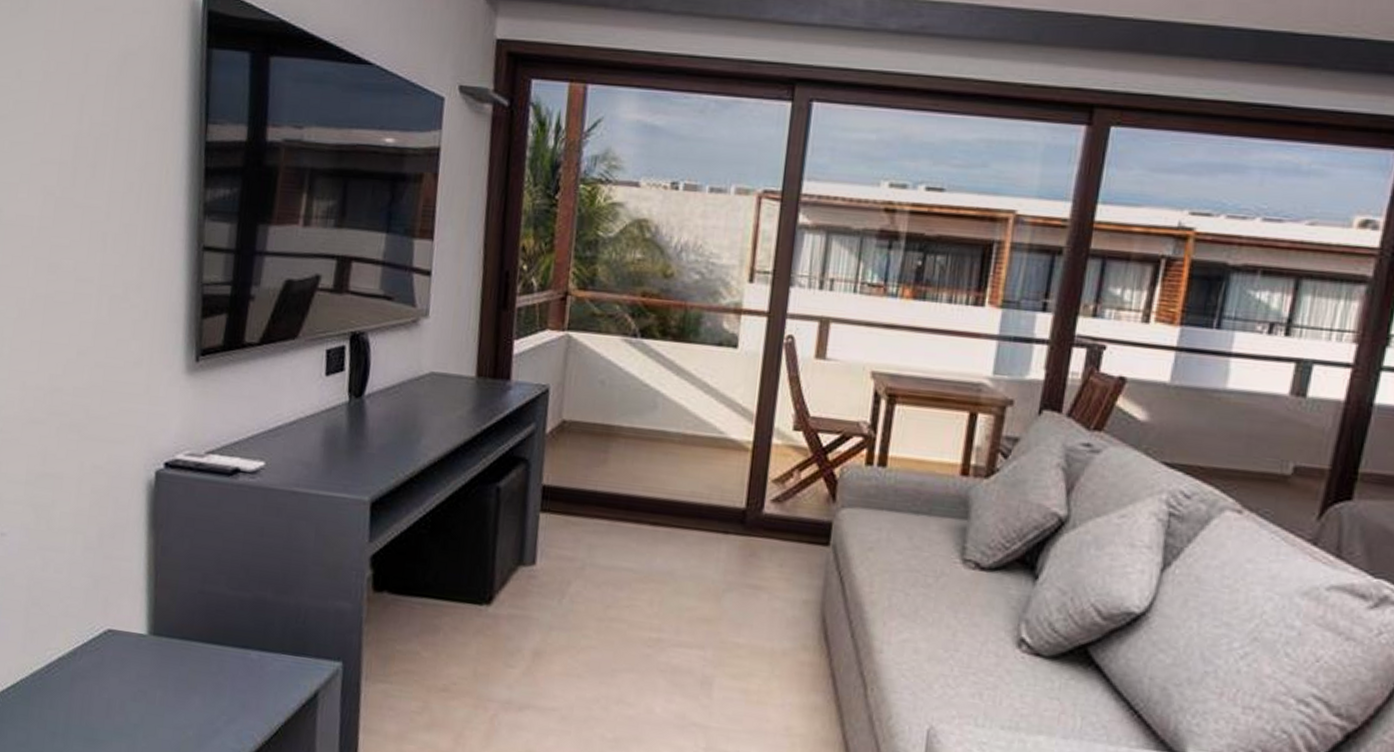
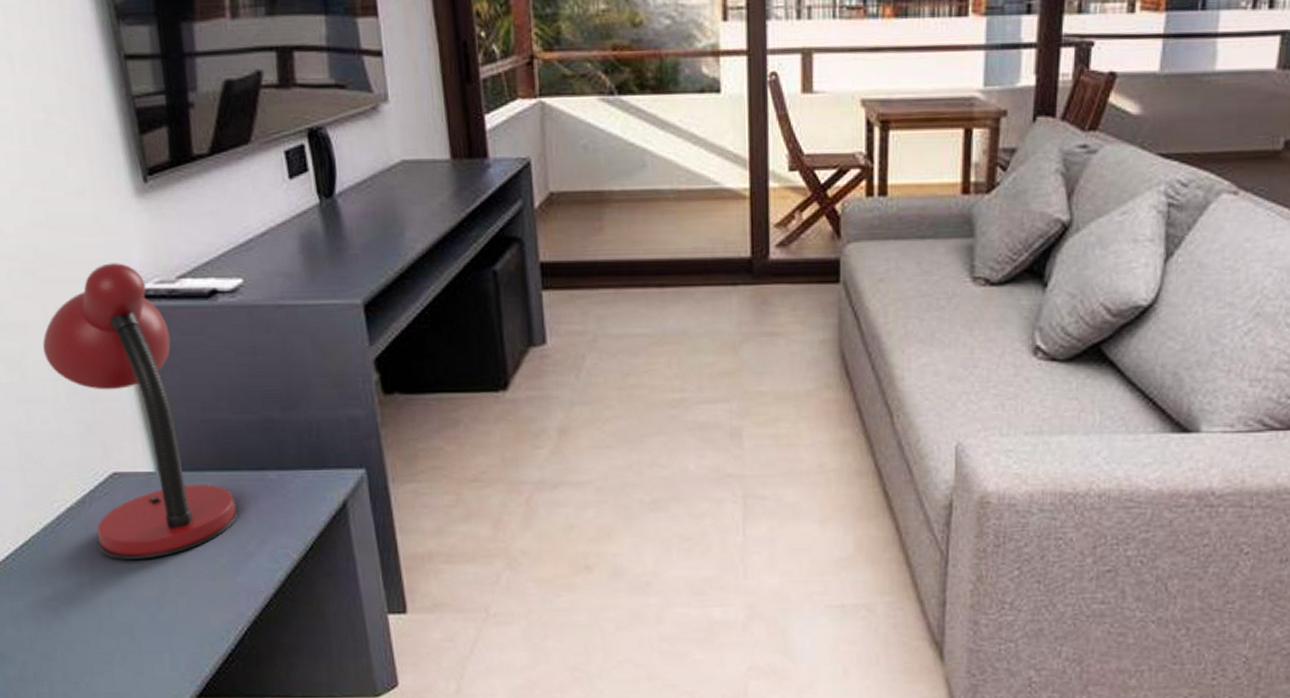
desk lamp: none [72,430,217,720] -> present [43,263,240,559]

